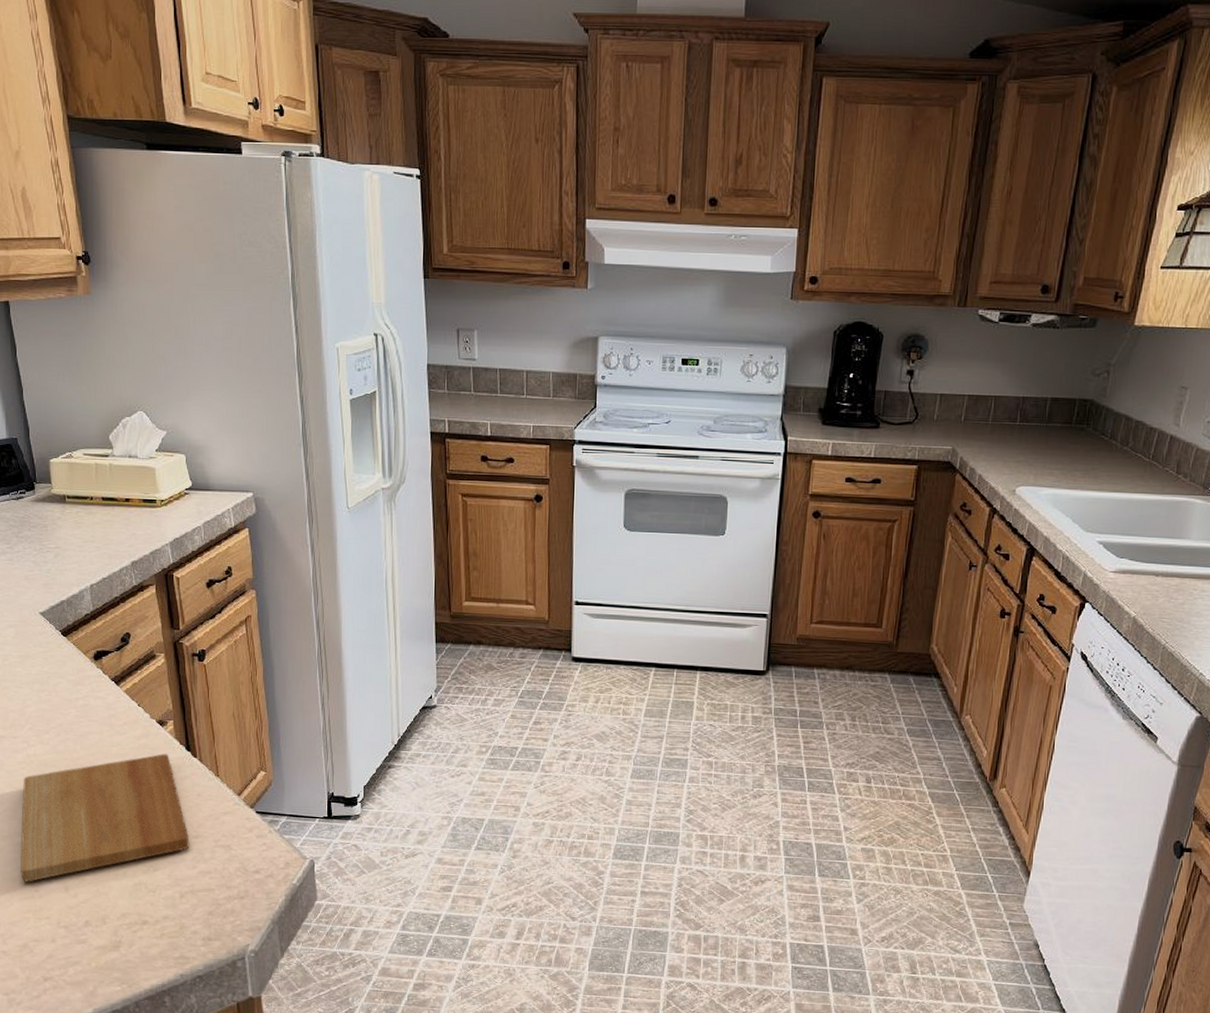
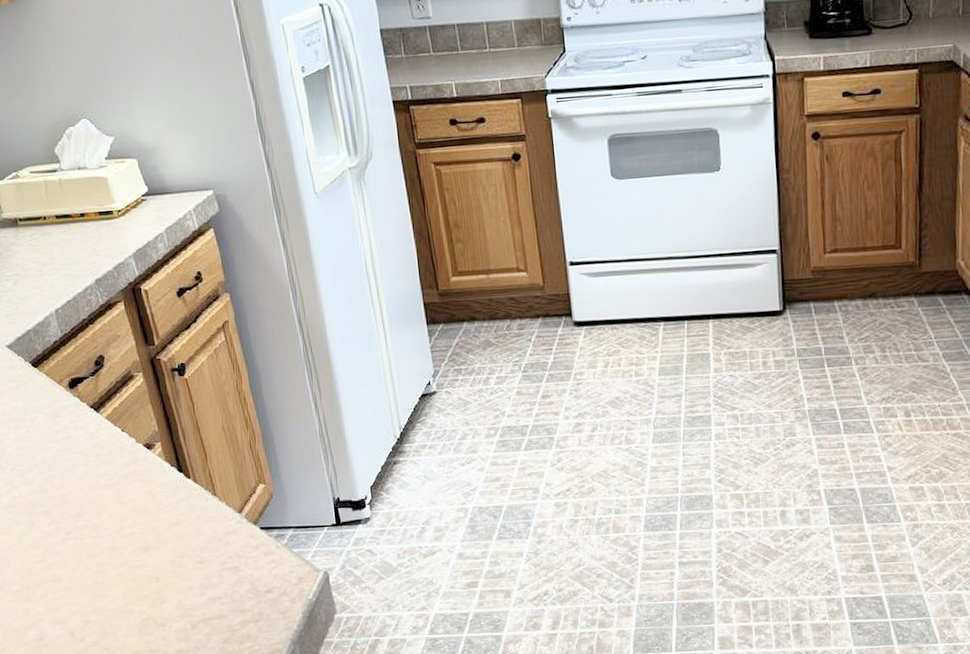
cutting board: present [20,754,190,882] -> none [11,478,195,632]

